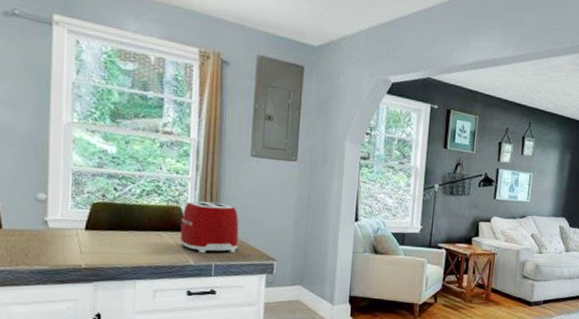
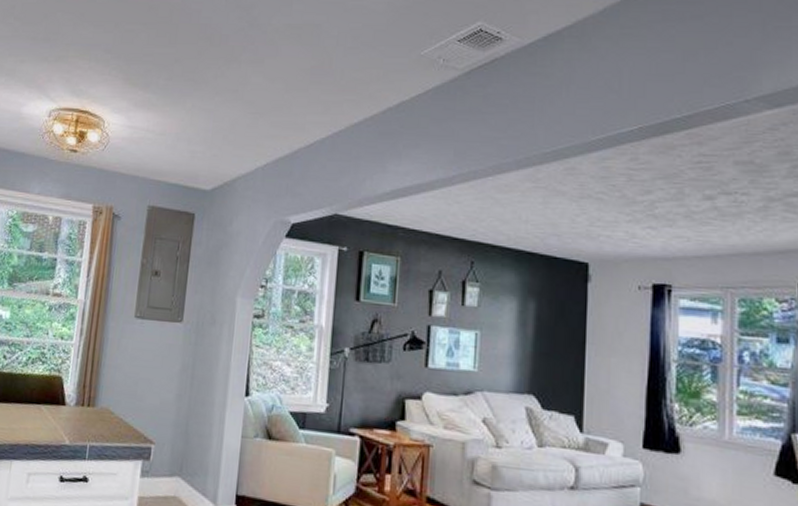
toaster: present [180,201,239,253] -> none [58,369,118,432]

